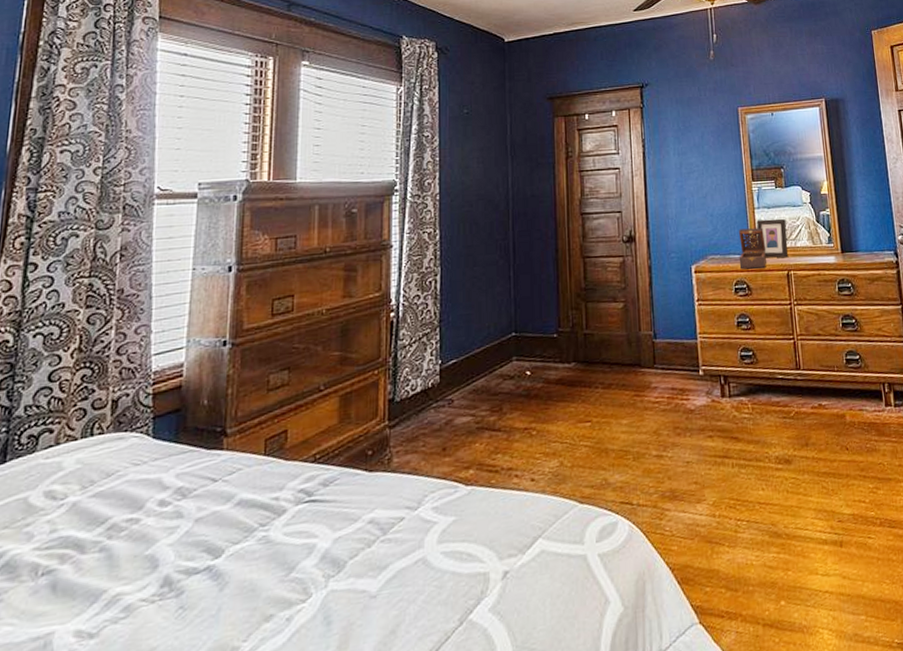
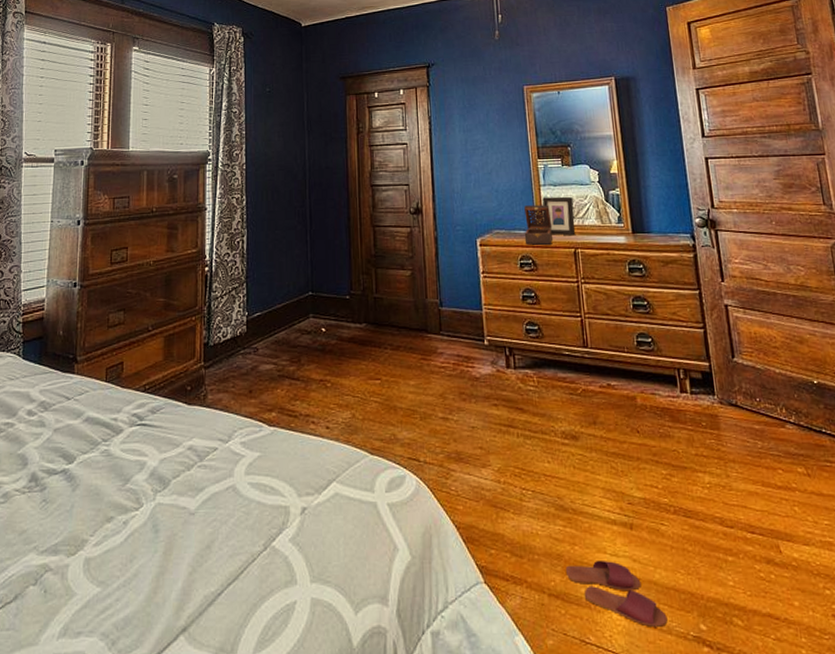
slippers: none [779,581,875,641] -> present [565,559,668,627]

